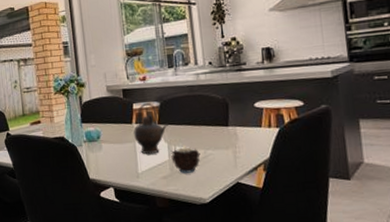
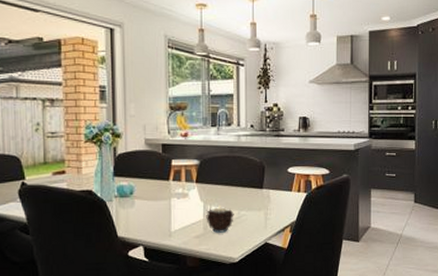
teapot: present [134,102,169,155] -> none [170,159,207,213]

